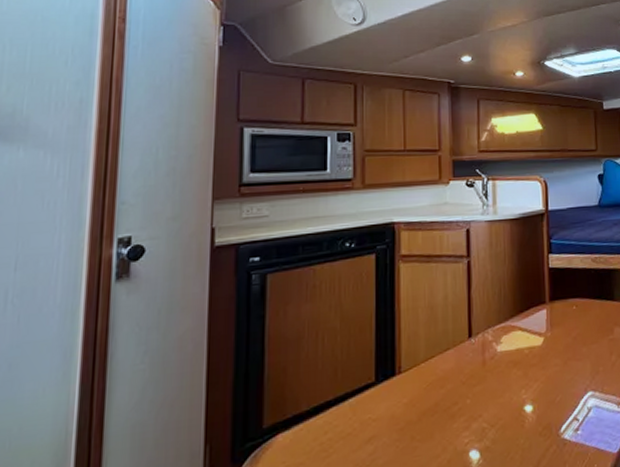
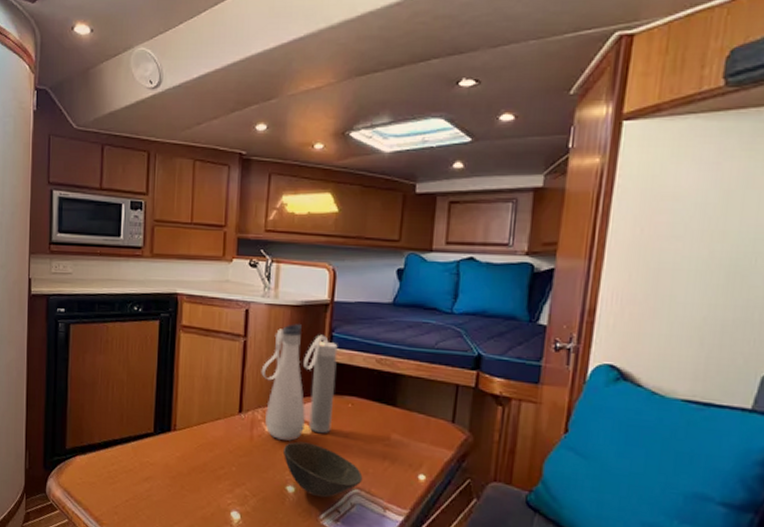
water bottle: none [487,236,561,358] -> present [261,324,338,441]
bowl: none [516,353,595,410] -> present [282,441,363,498]

